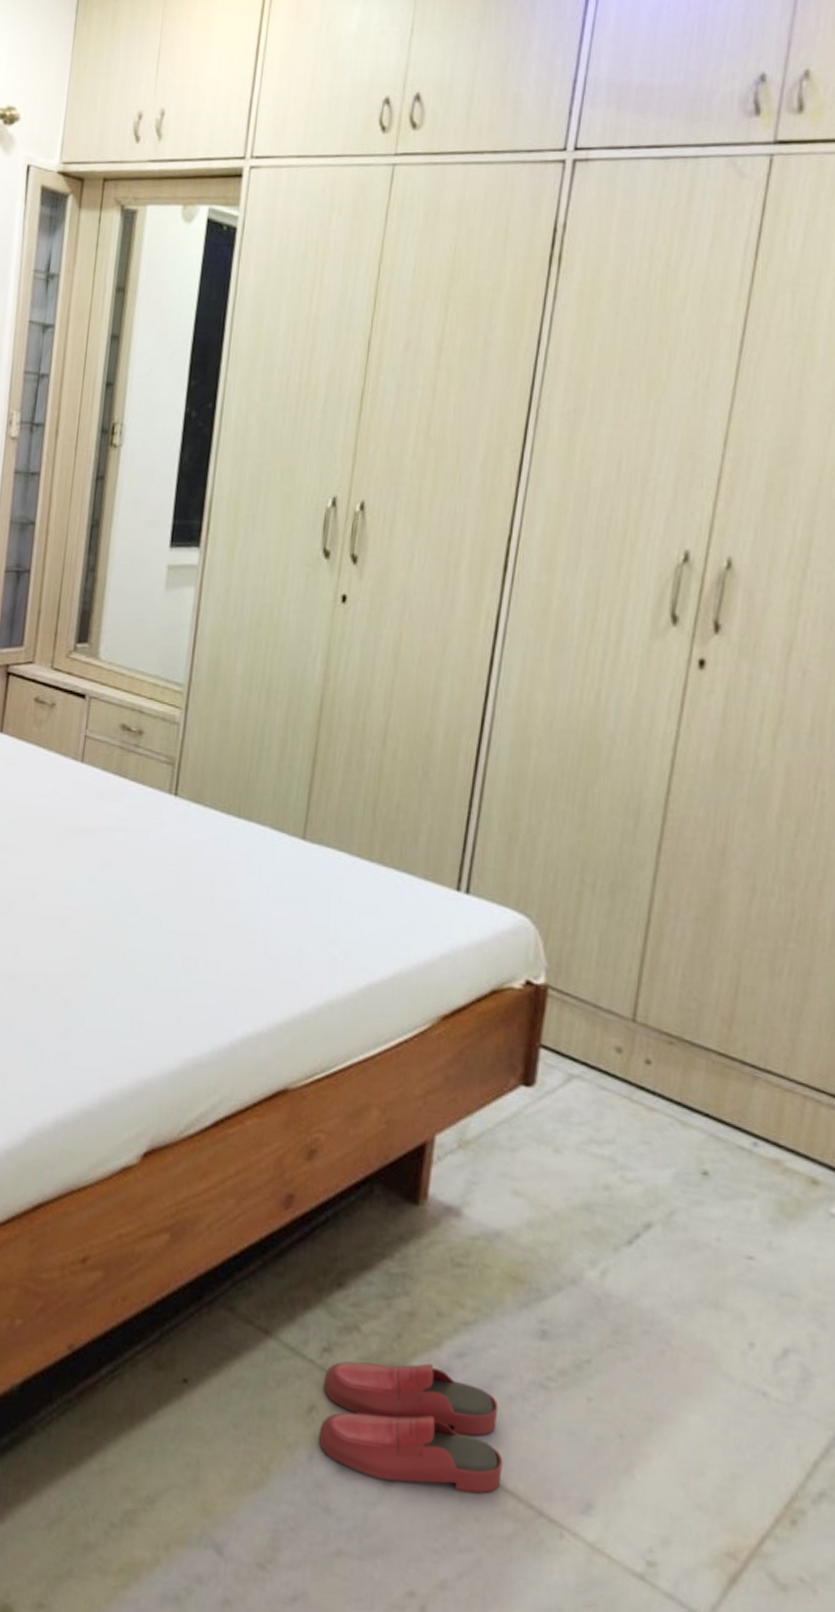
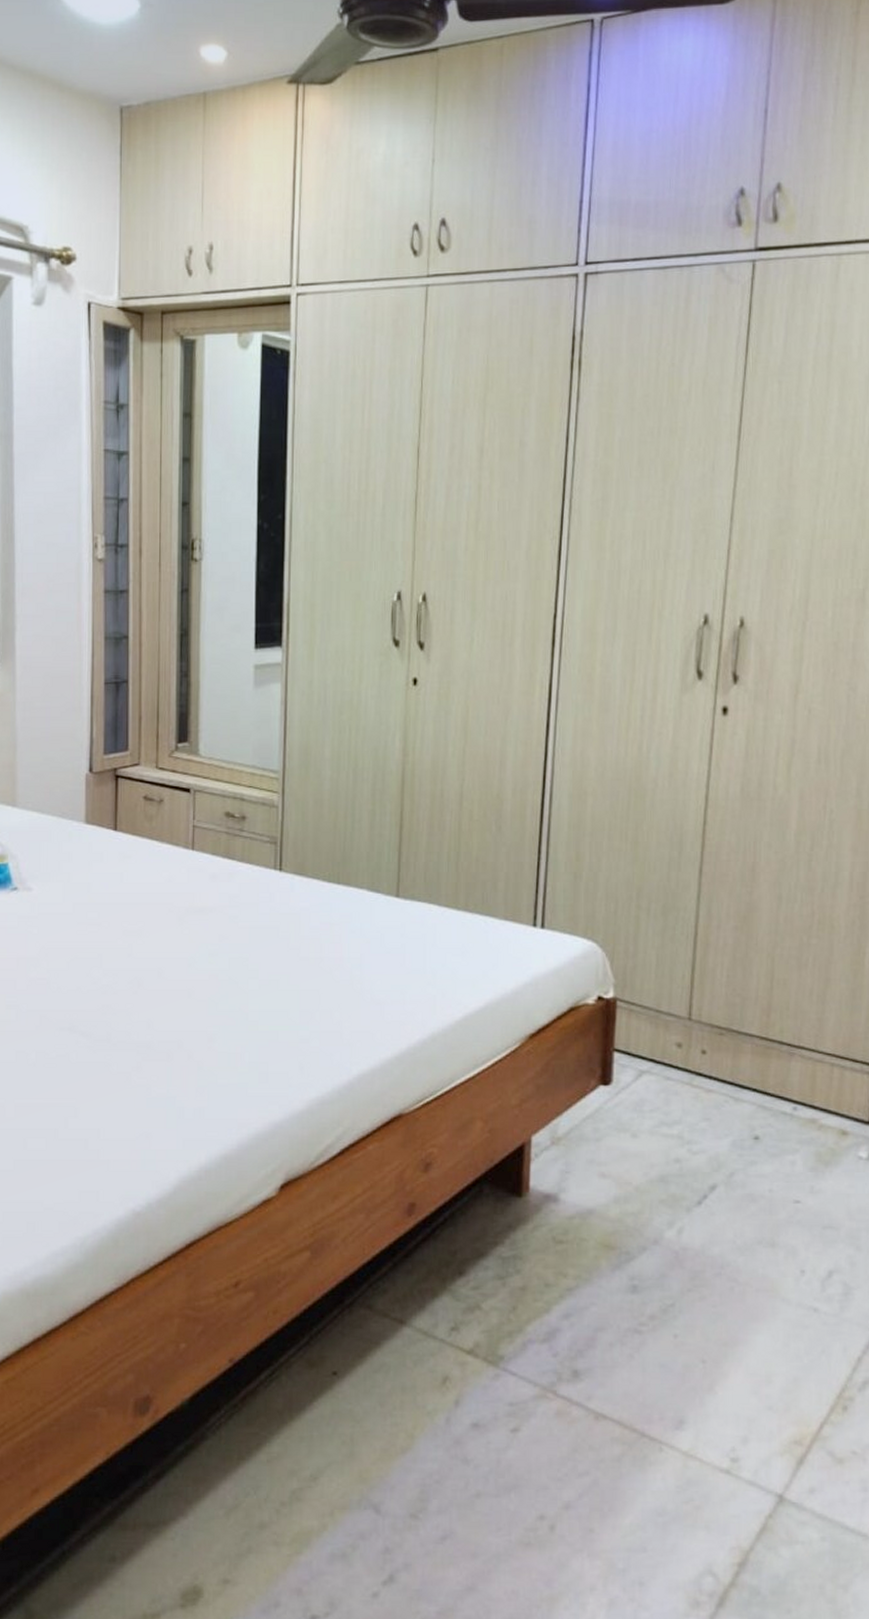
slippers: present [318,1361,503,1494] -> none [453,1327,609,1429]

